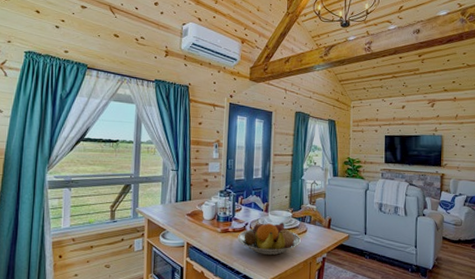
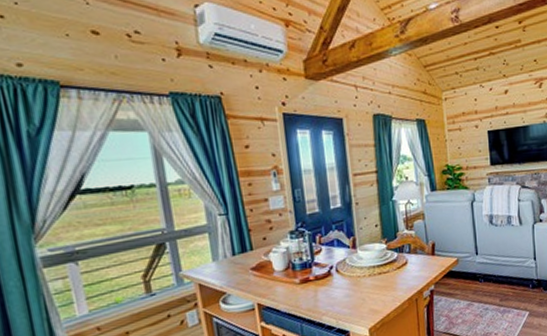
fruit bowl: present [238,221,301,256] -> none [322,258,402,301]

